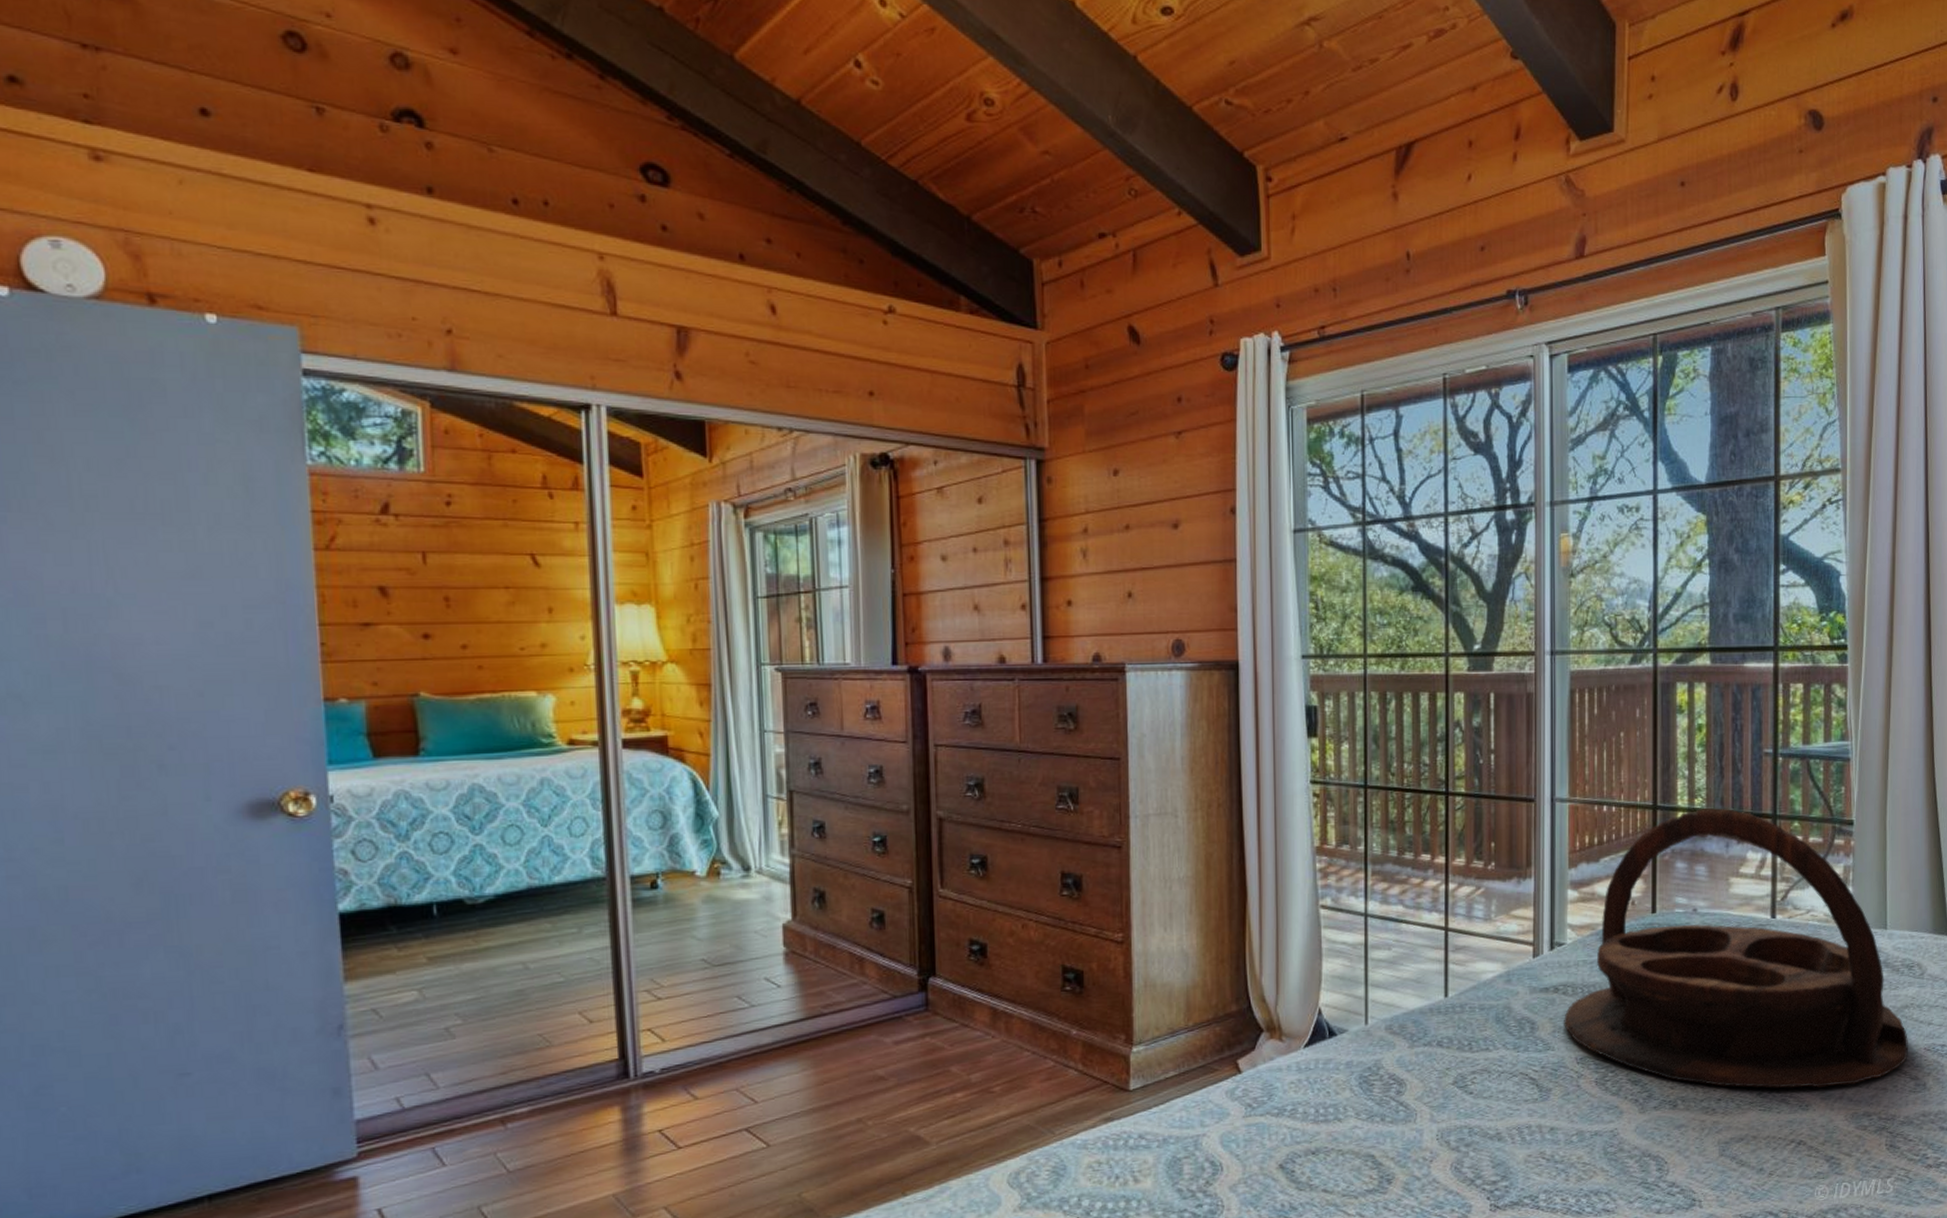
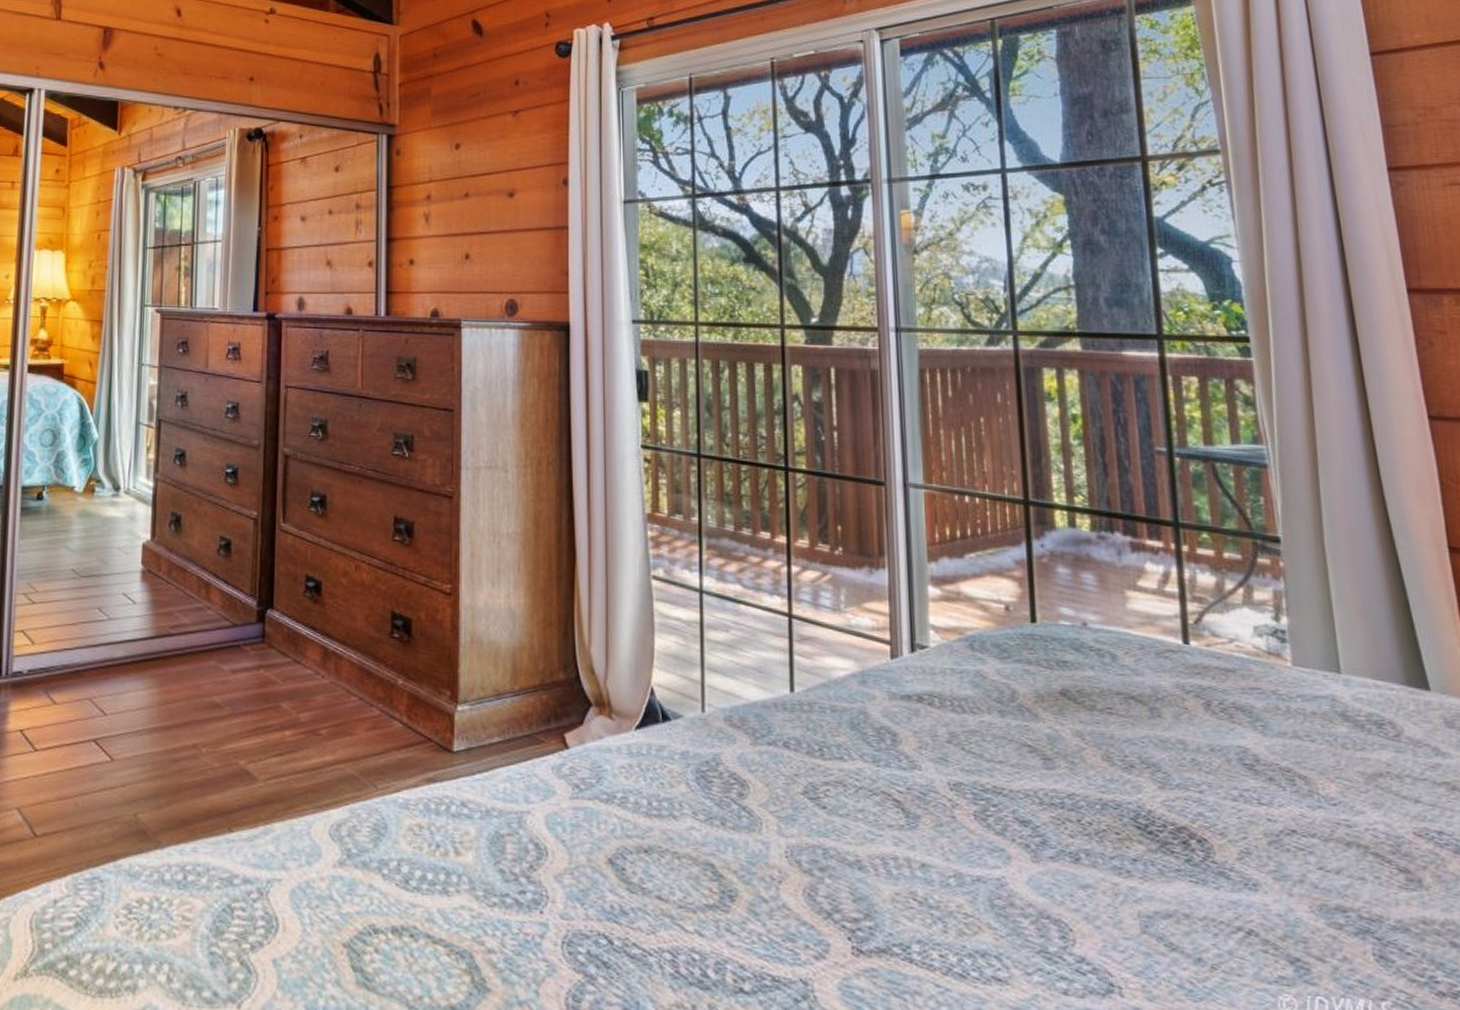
serving tray: present [1564,807,1909,1088] -> none [931,507,1391,867]

